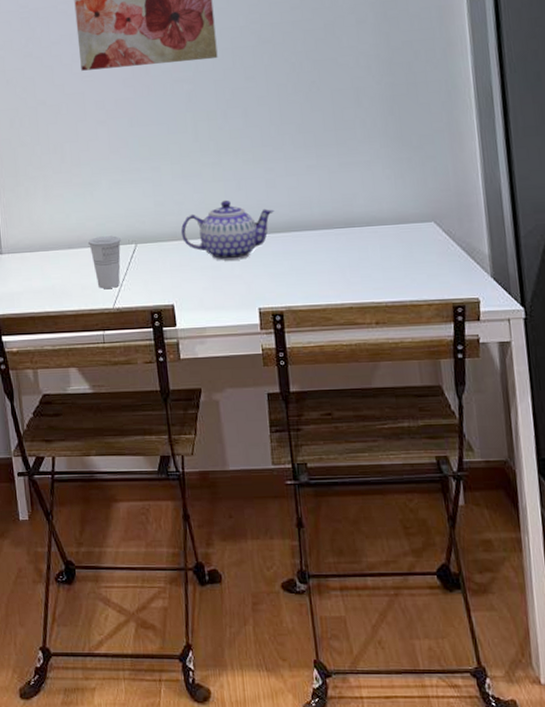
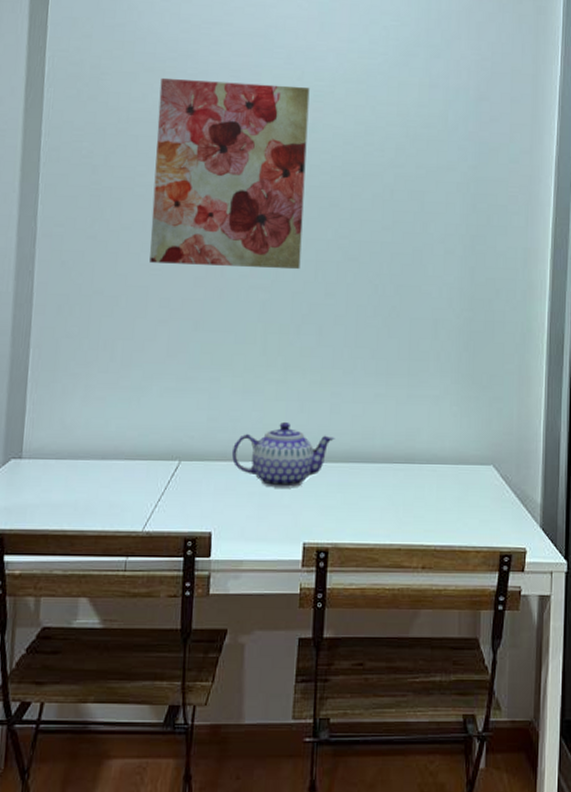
cup: present [87,235,122,289] -> none [125,449,165,508]

